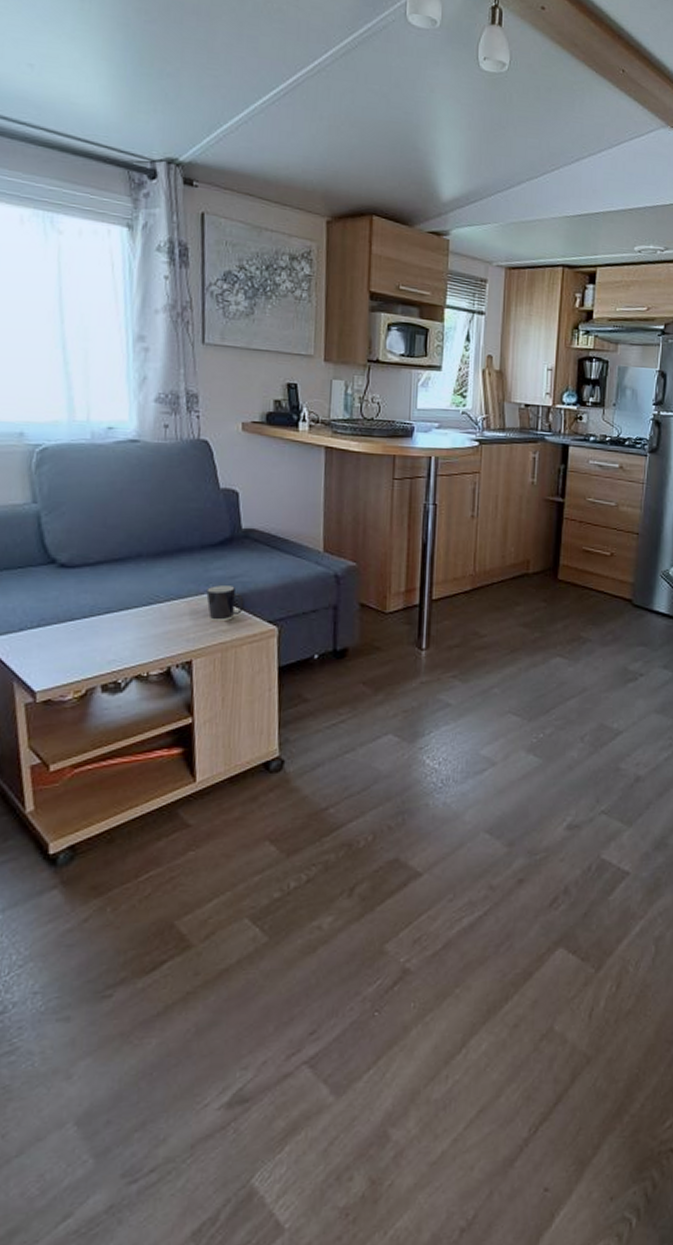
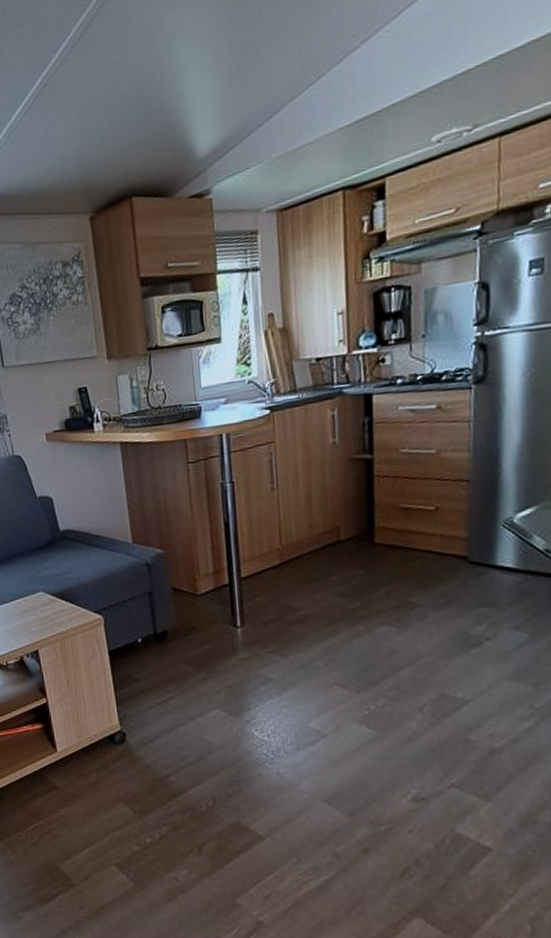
mug: present [206,585,244,622] -> none [40,582,72,616]

